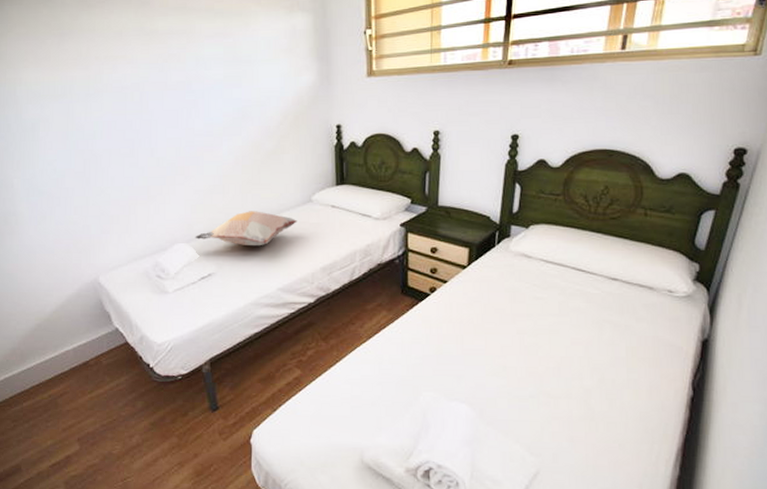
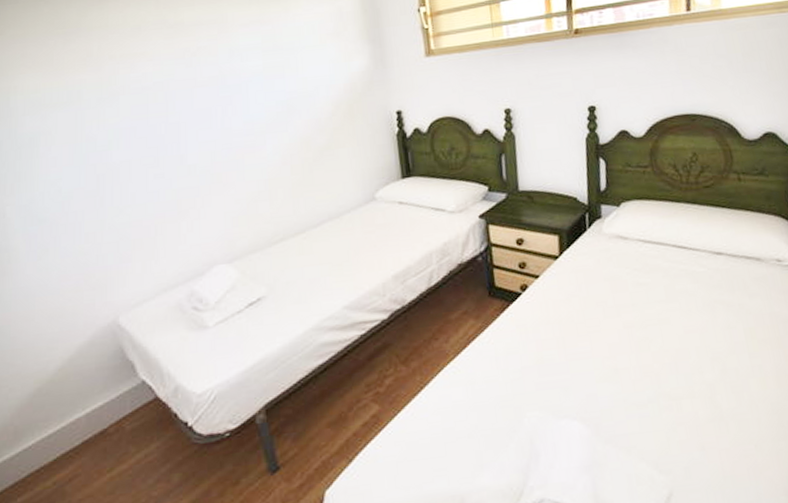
decorative pillow: present [195,211,297,246] -> none [238,216,360,259]

